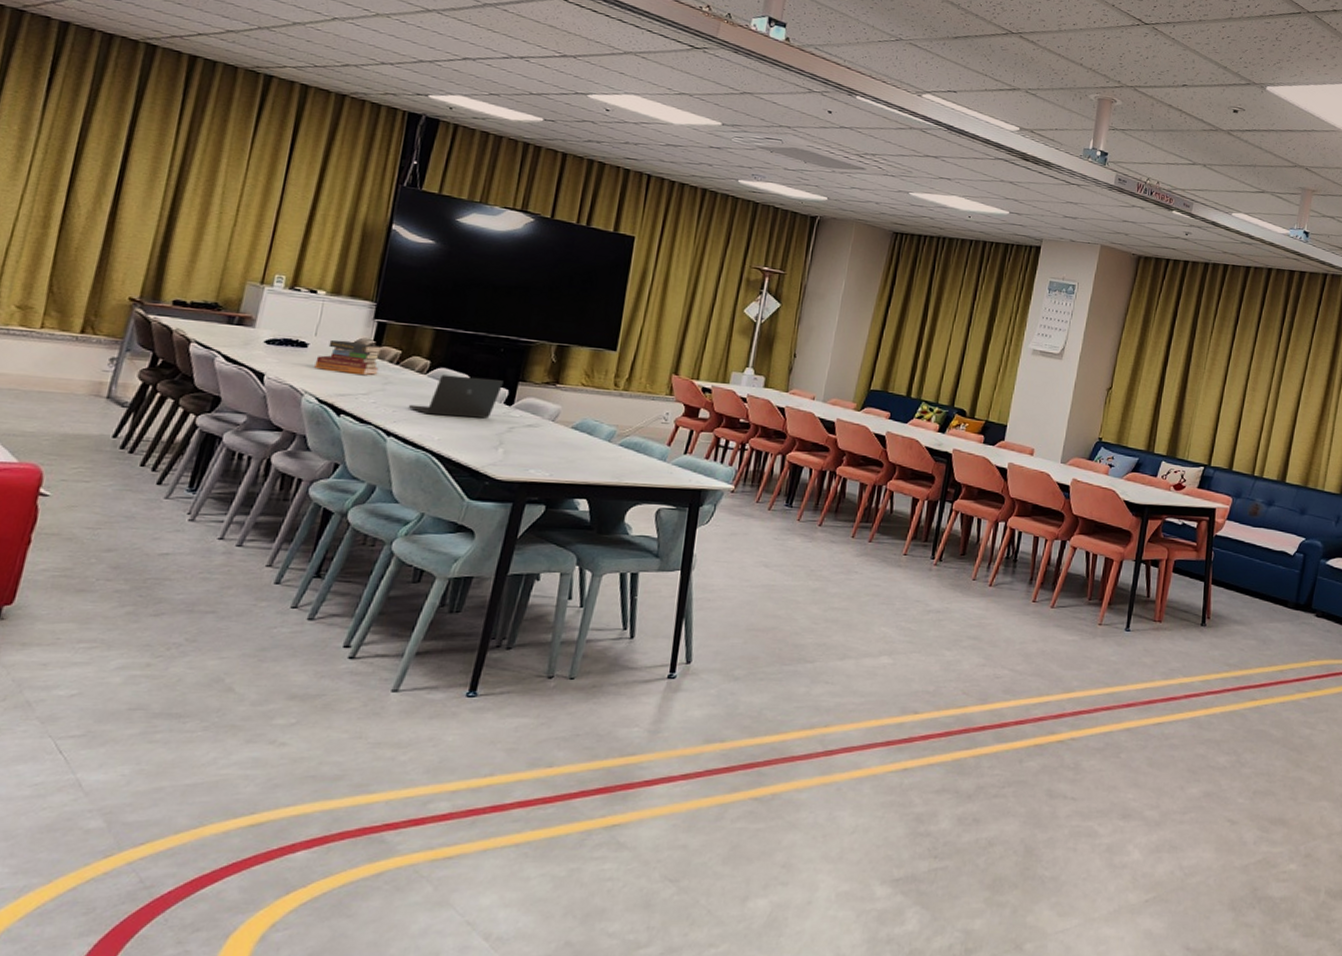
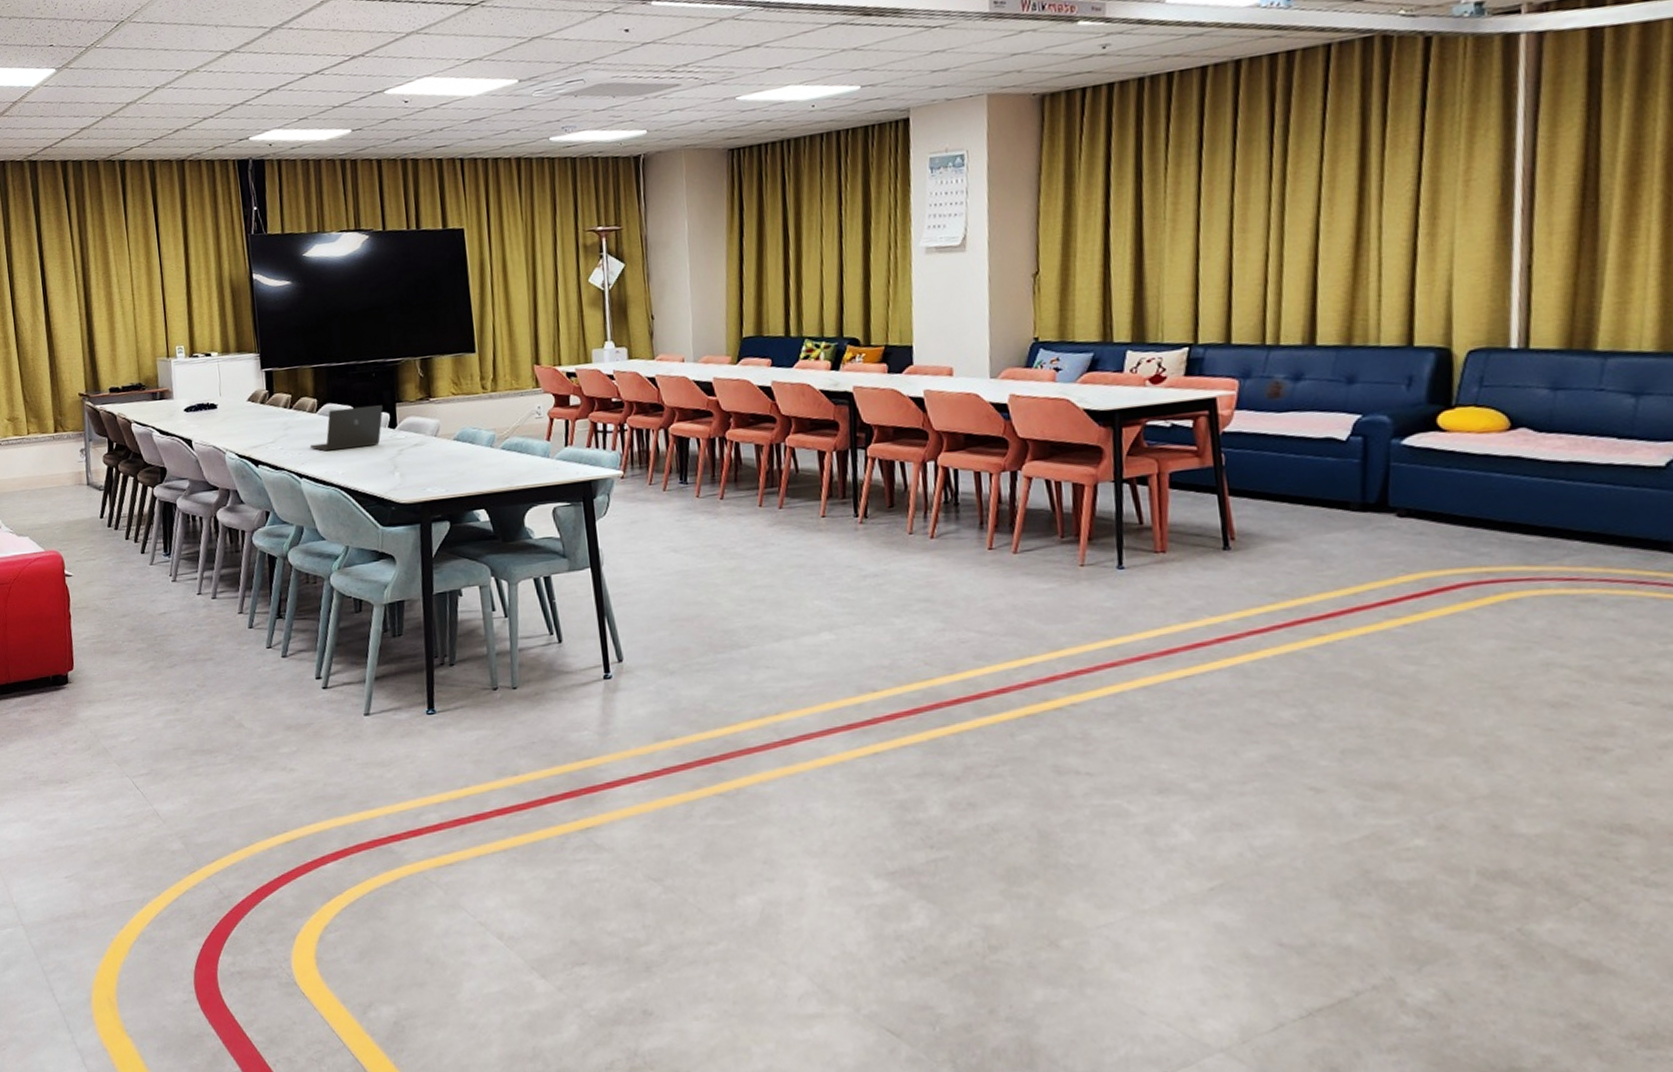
books: present [314,339,381,376] -> none [226,394,278,427]

